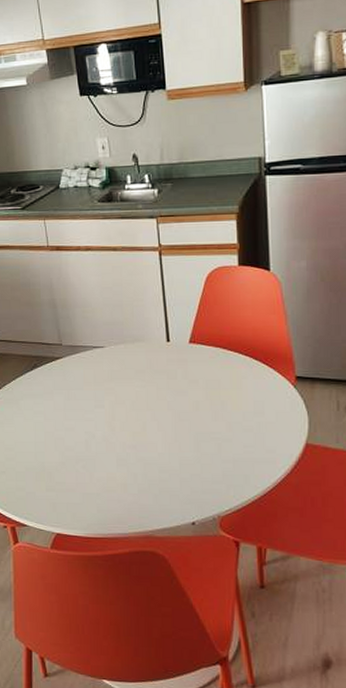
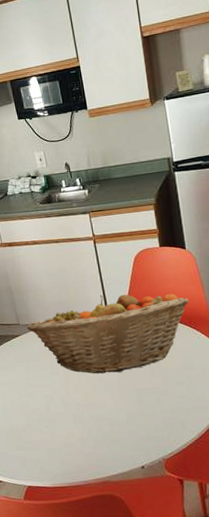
fruit basket: none [70,317,267,411] -> present [27,294,189,374]

